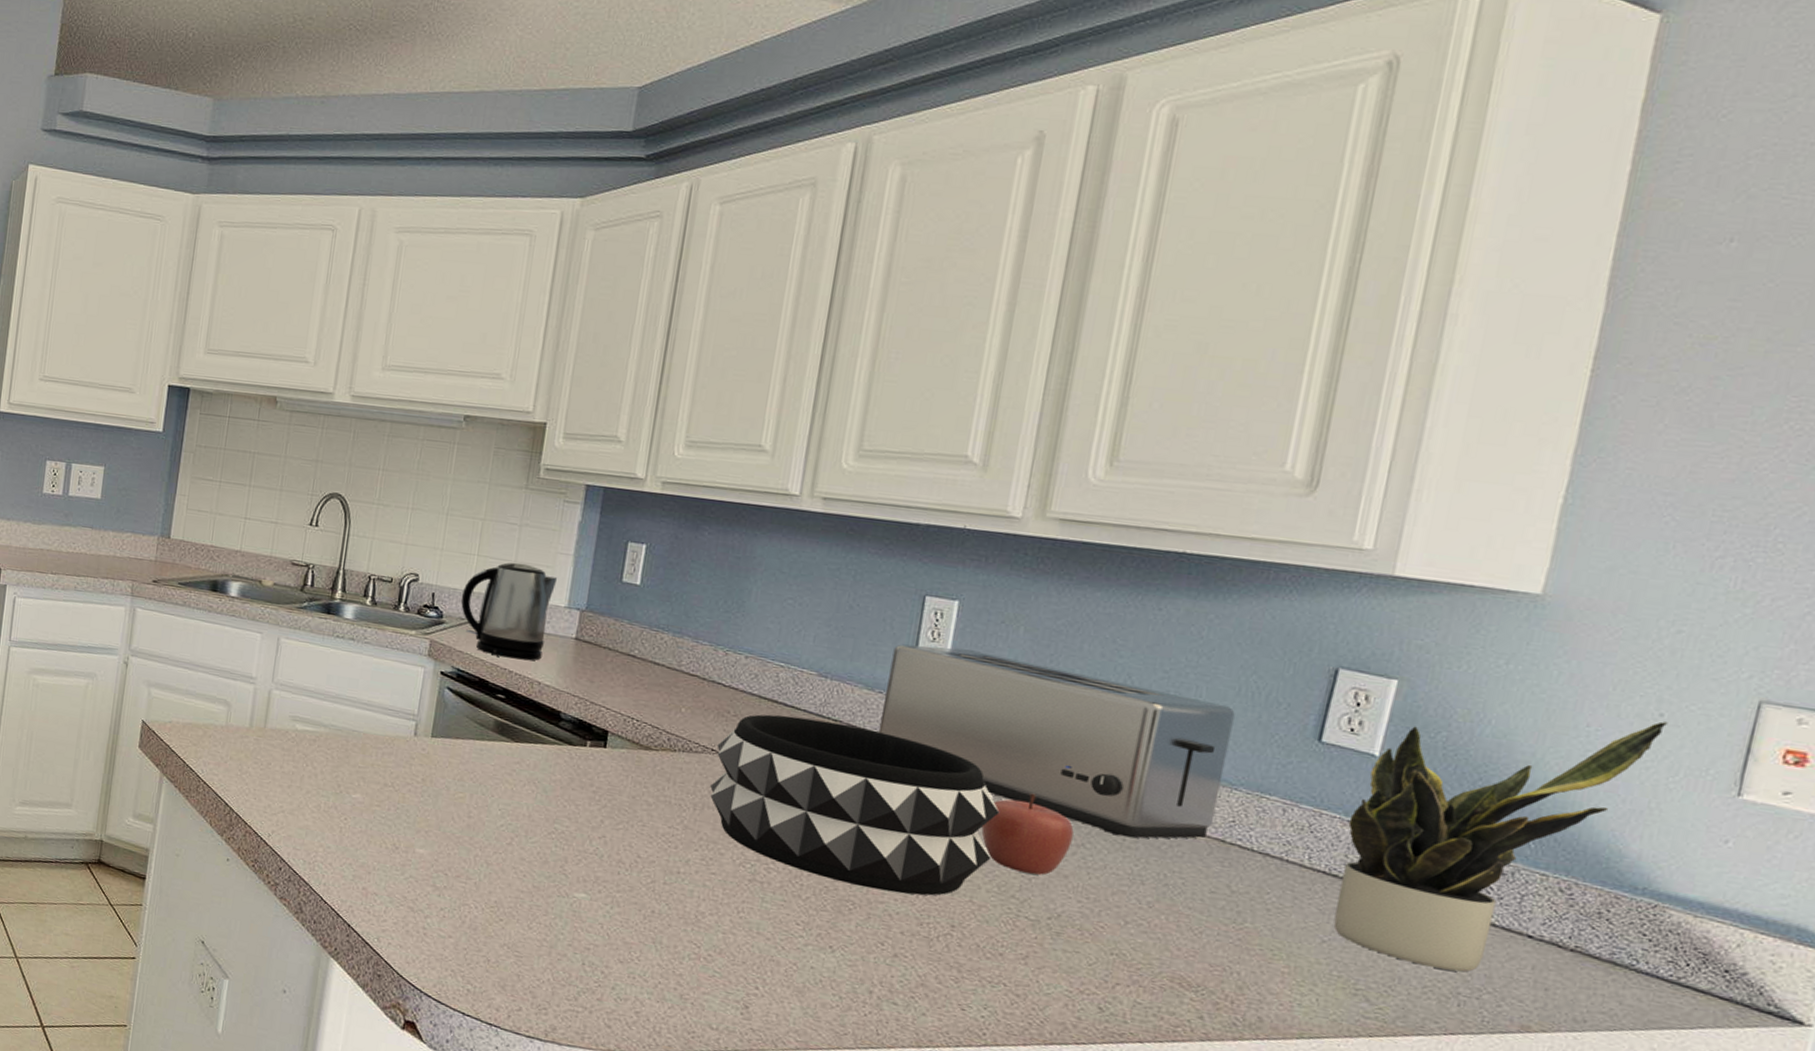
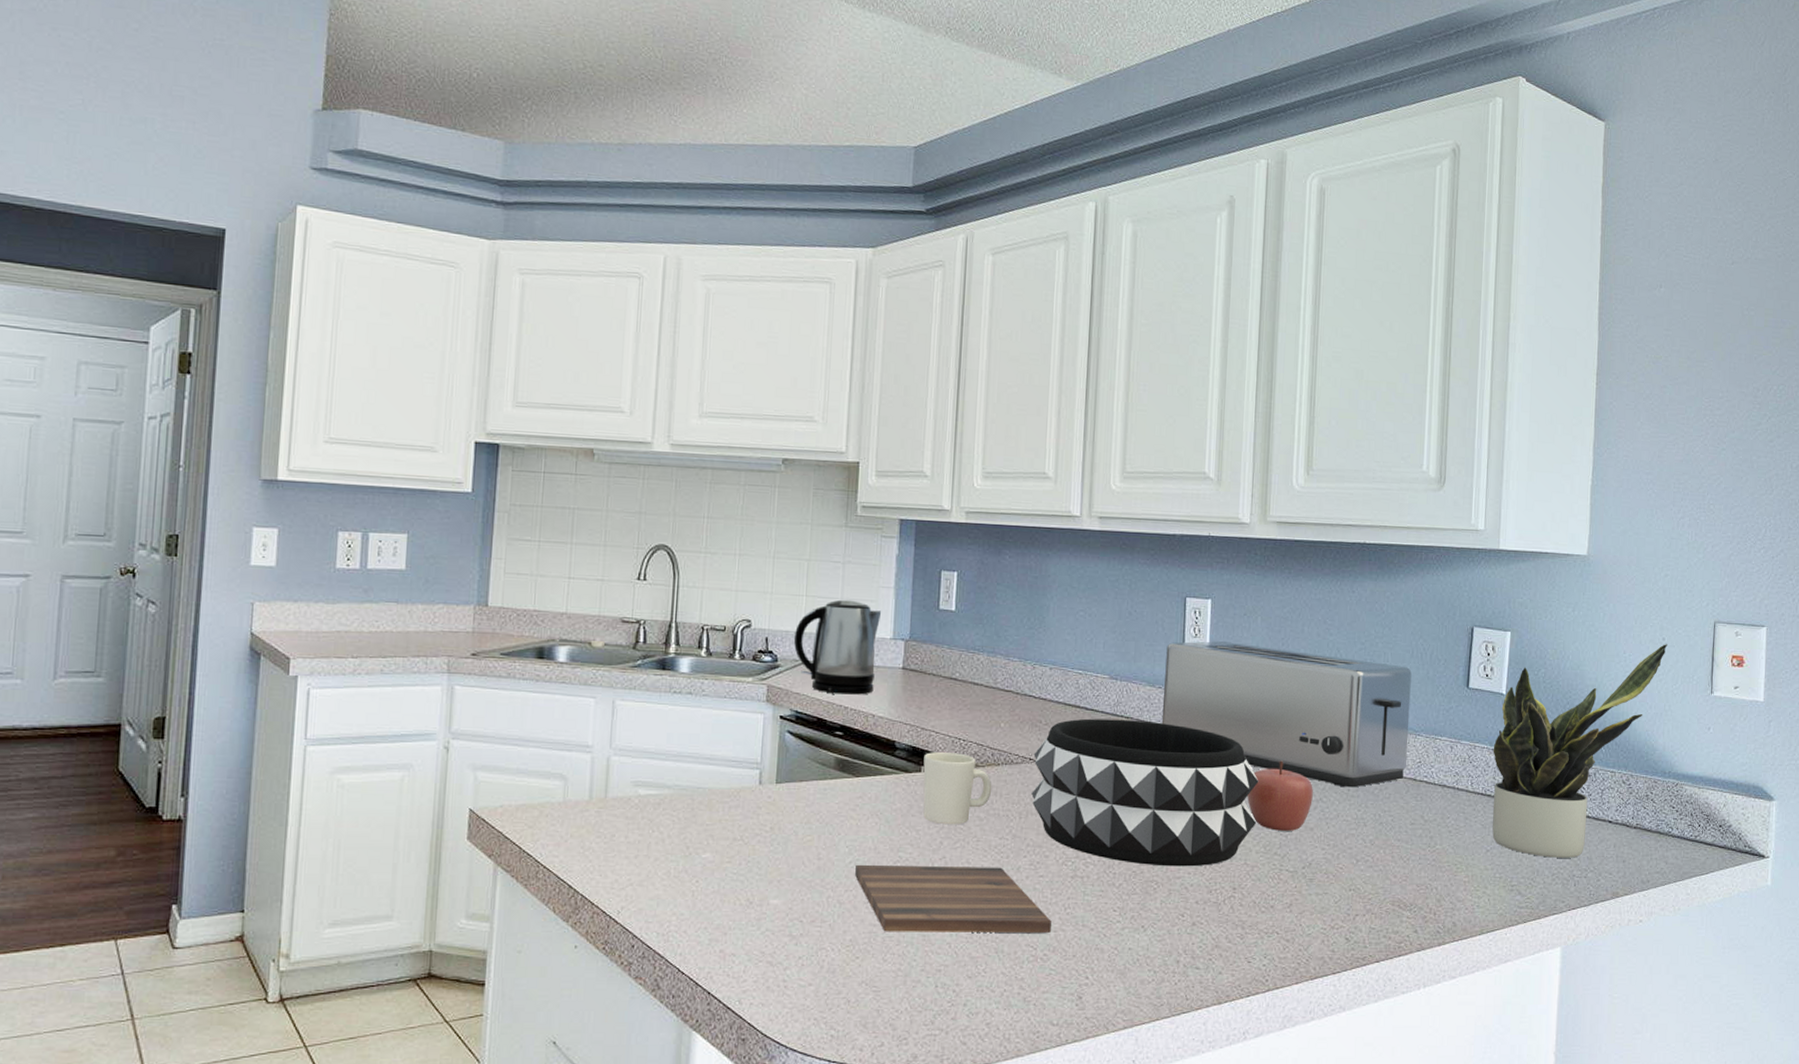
cutting board: none [506,828,721,934] -> present [855,864,1051,933]
mug: none [584,728,665,807] -> present [923,752,992,825]

